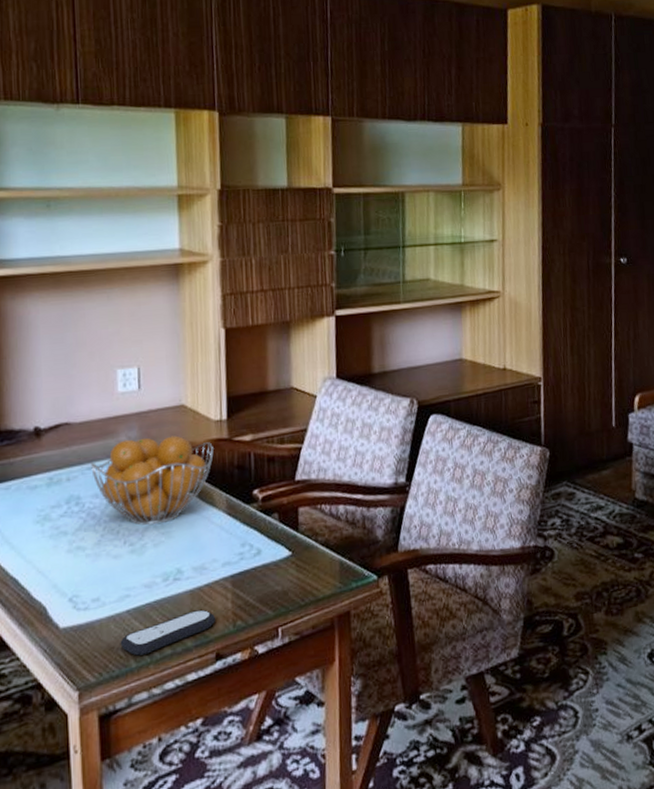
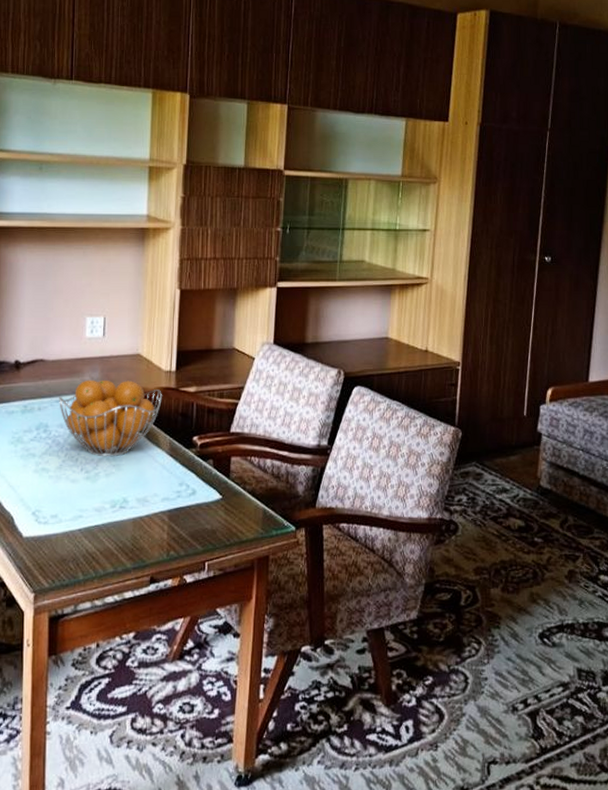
remote control: present [120,609,215,656] -> none [71,537,152,570]

